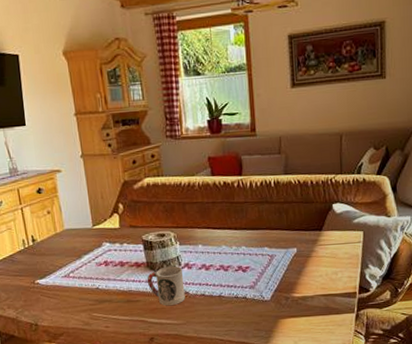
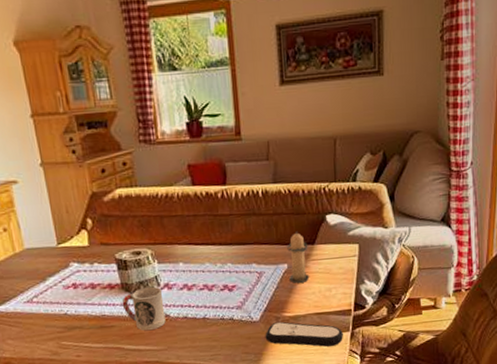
remote control: none [275,301,349,327] -> present [265,321,343,347]
candle: none [296,218,318,266] -> present [287,231,310,283]

